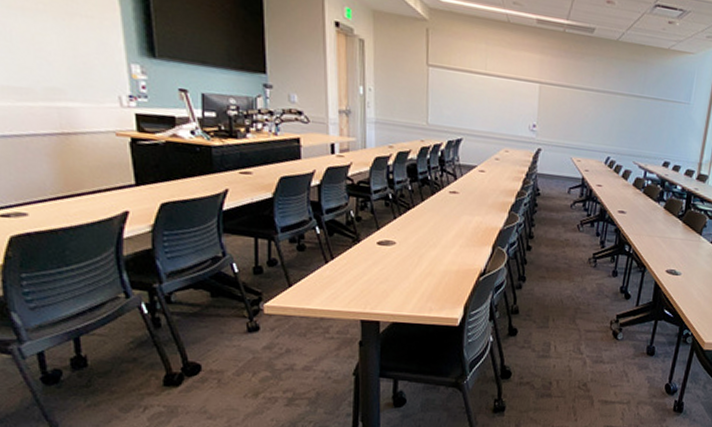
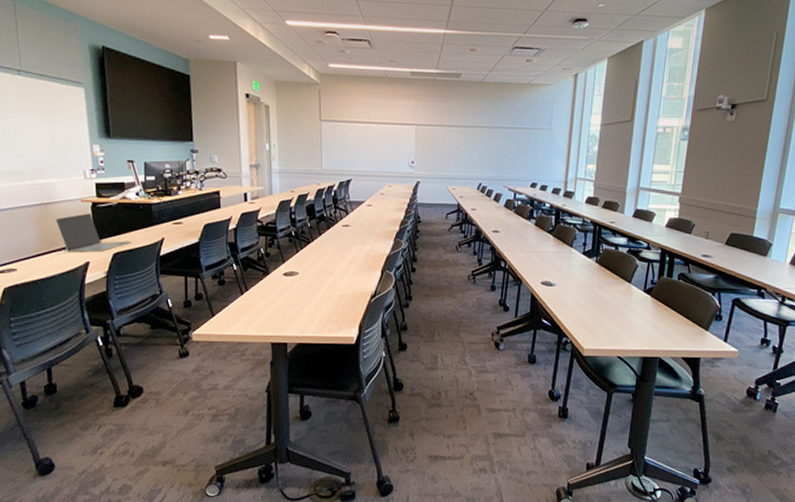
laptop: none [80,150,184,201] -> present [55,213,131,254]

